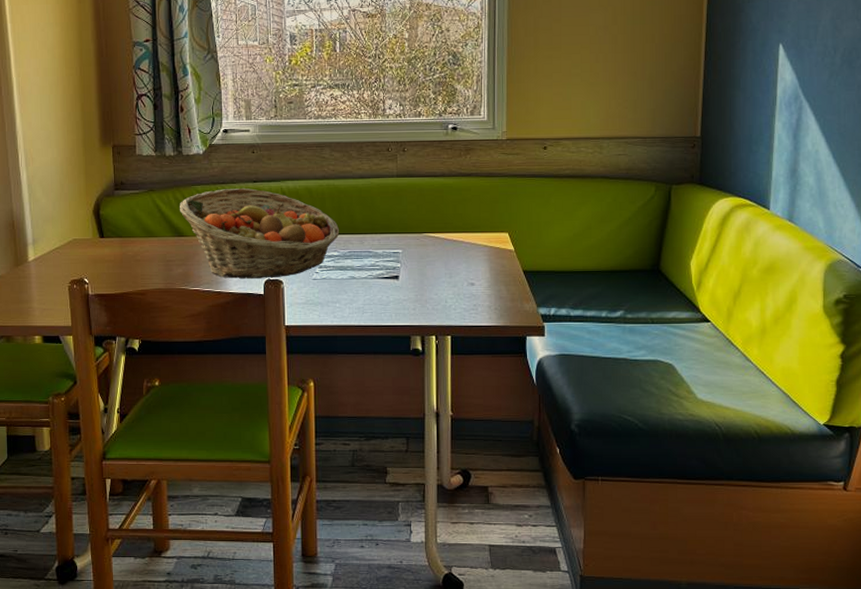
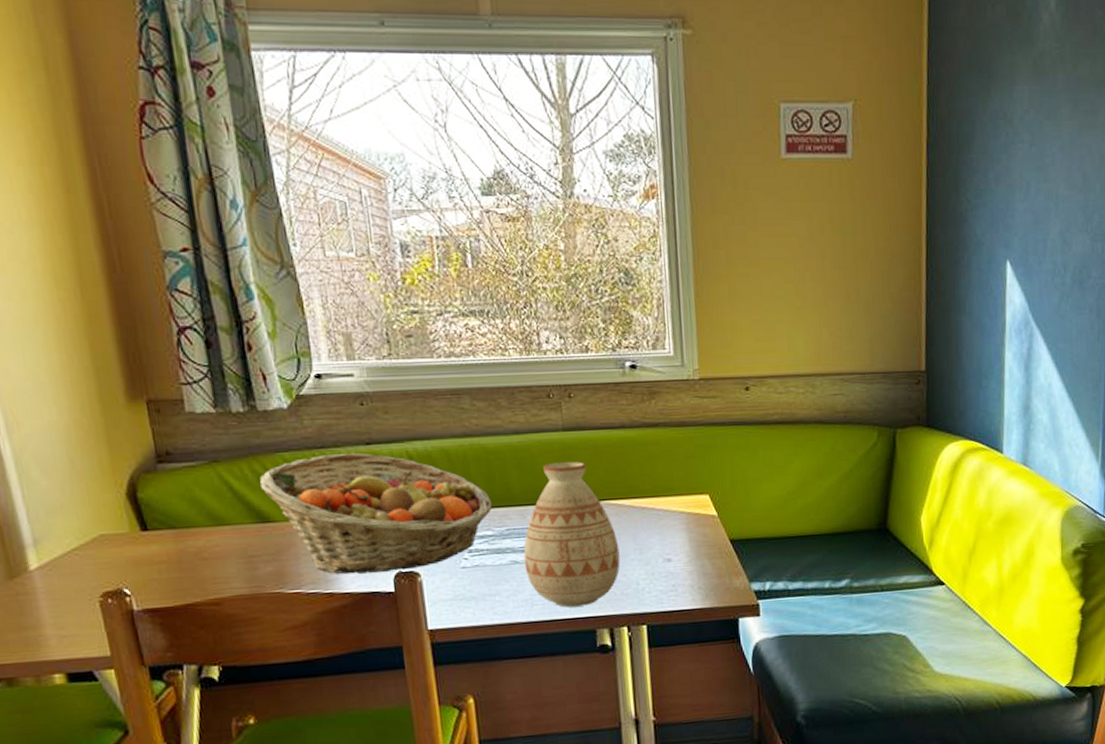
vase: none [360,202,434,316] -> present [523,461,621,608]

